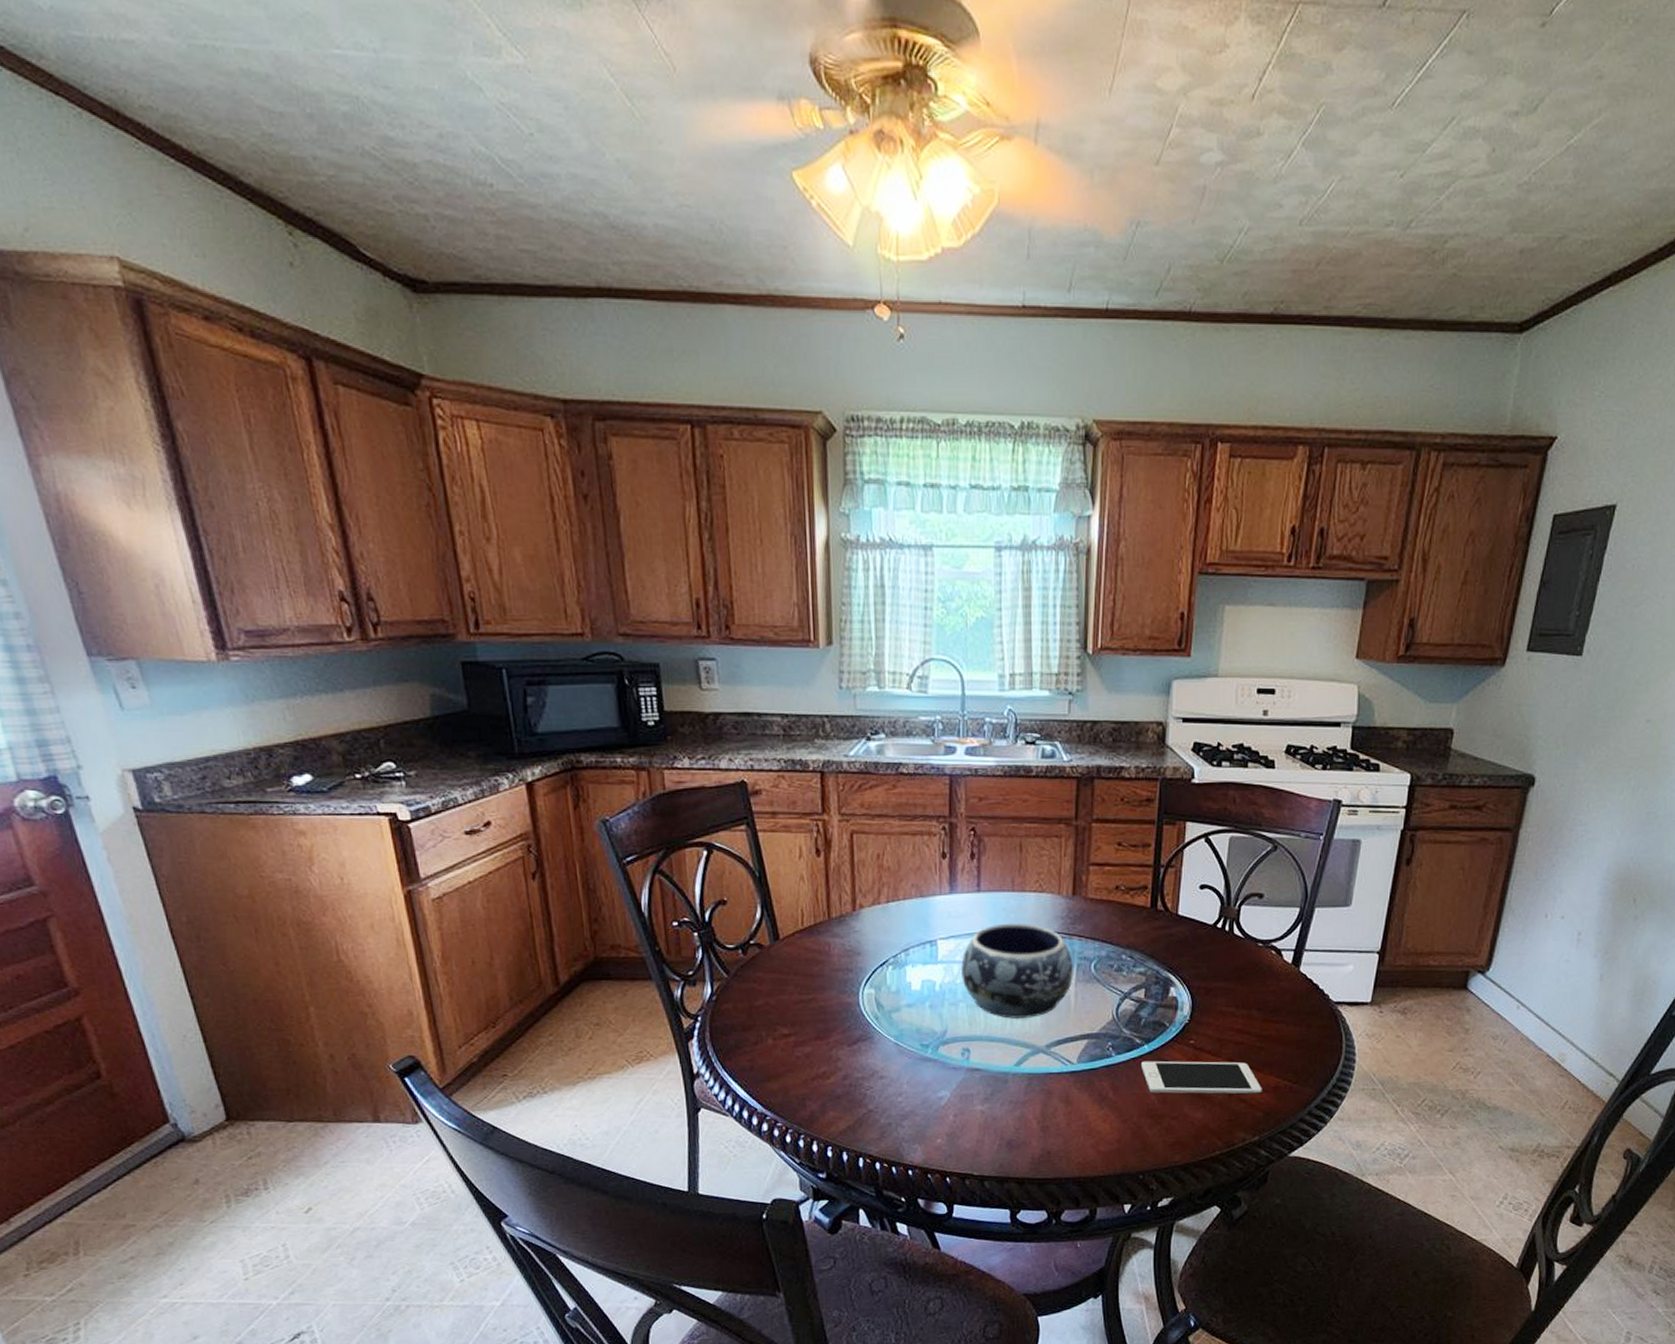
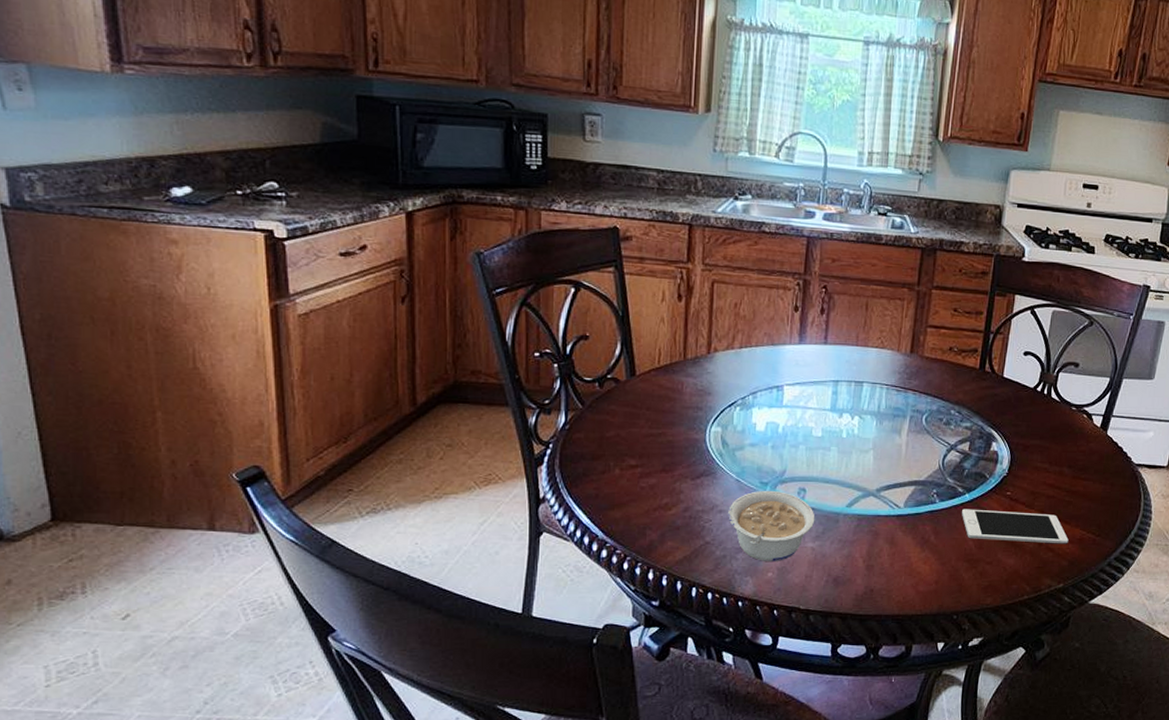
legume: none [889,1052,983,1127] -> present [728,490,815,561]
decorative bowl: present [960,923,1074,1020] -> none [803,374,907,464]

